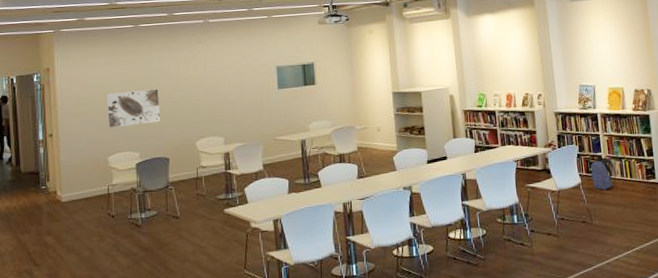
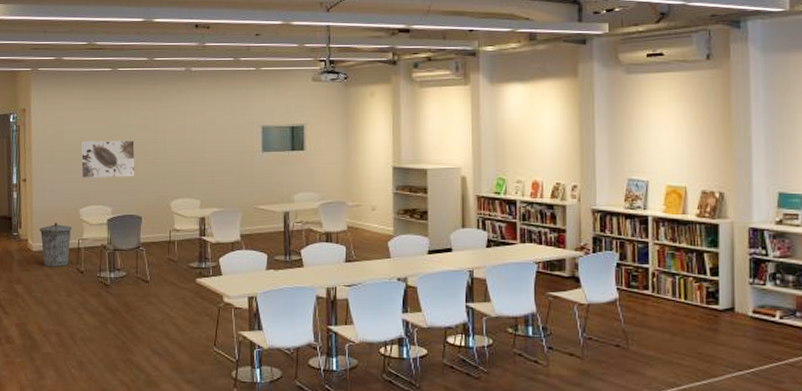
trash can: none [68,171,102,215] -> present [39,222,73,267]
backpack: present [590,157,617,191] -> none [632,270,666,312]

